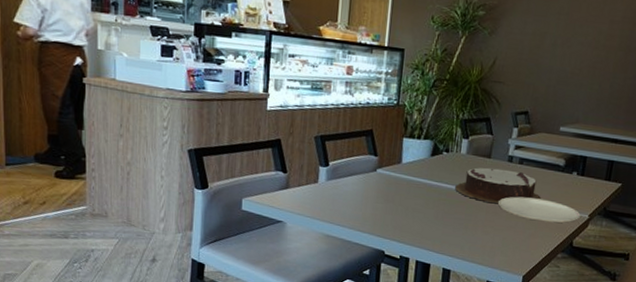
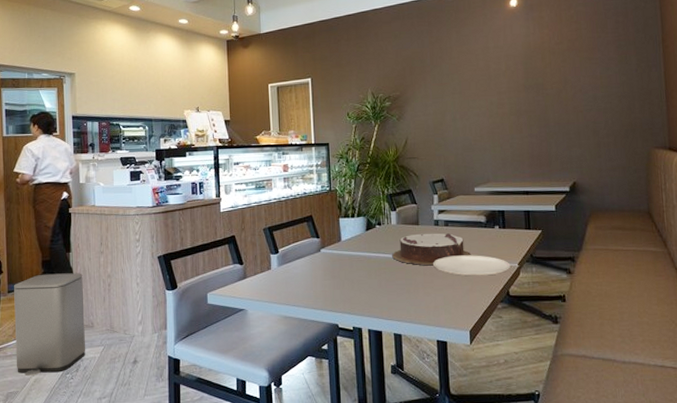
pedal bin: none [12,150,98,260] -> present [13,273,85,377]

